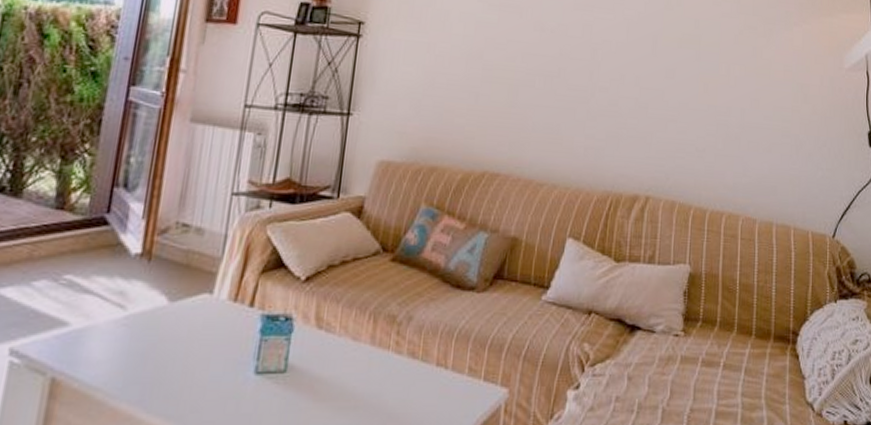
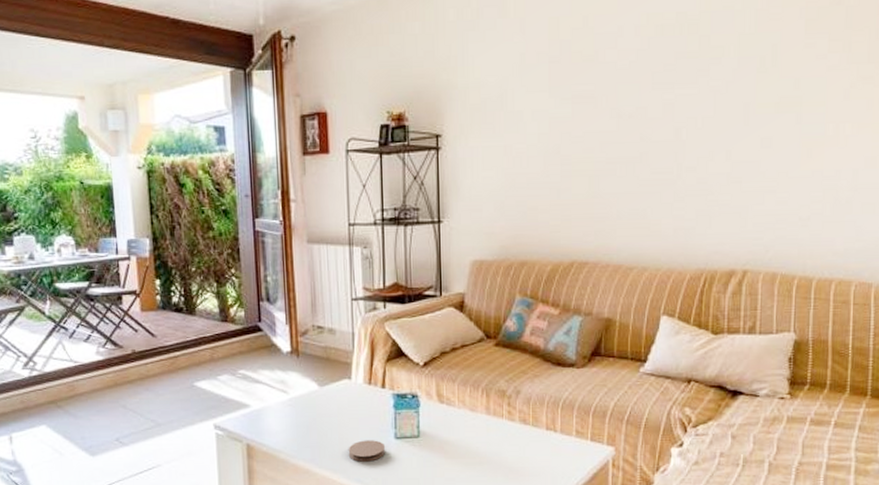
coaster: none [190,375,242,405] -> present [348,440,386,462]

